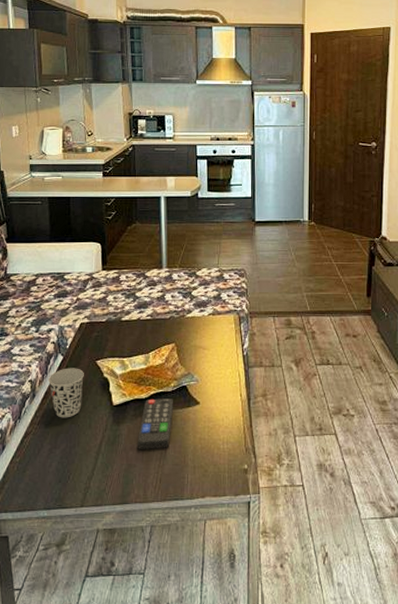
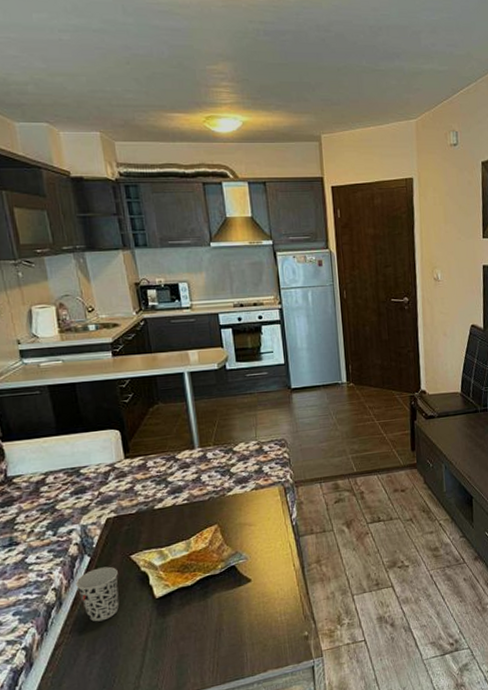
remote control: present [138,398,173,449] -> none [187,581,224,638]

